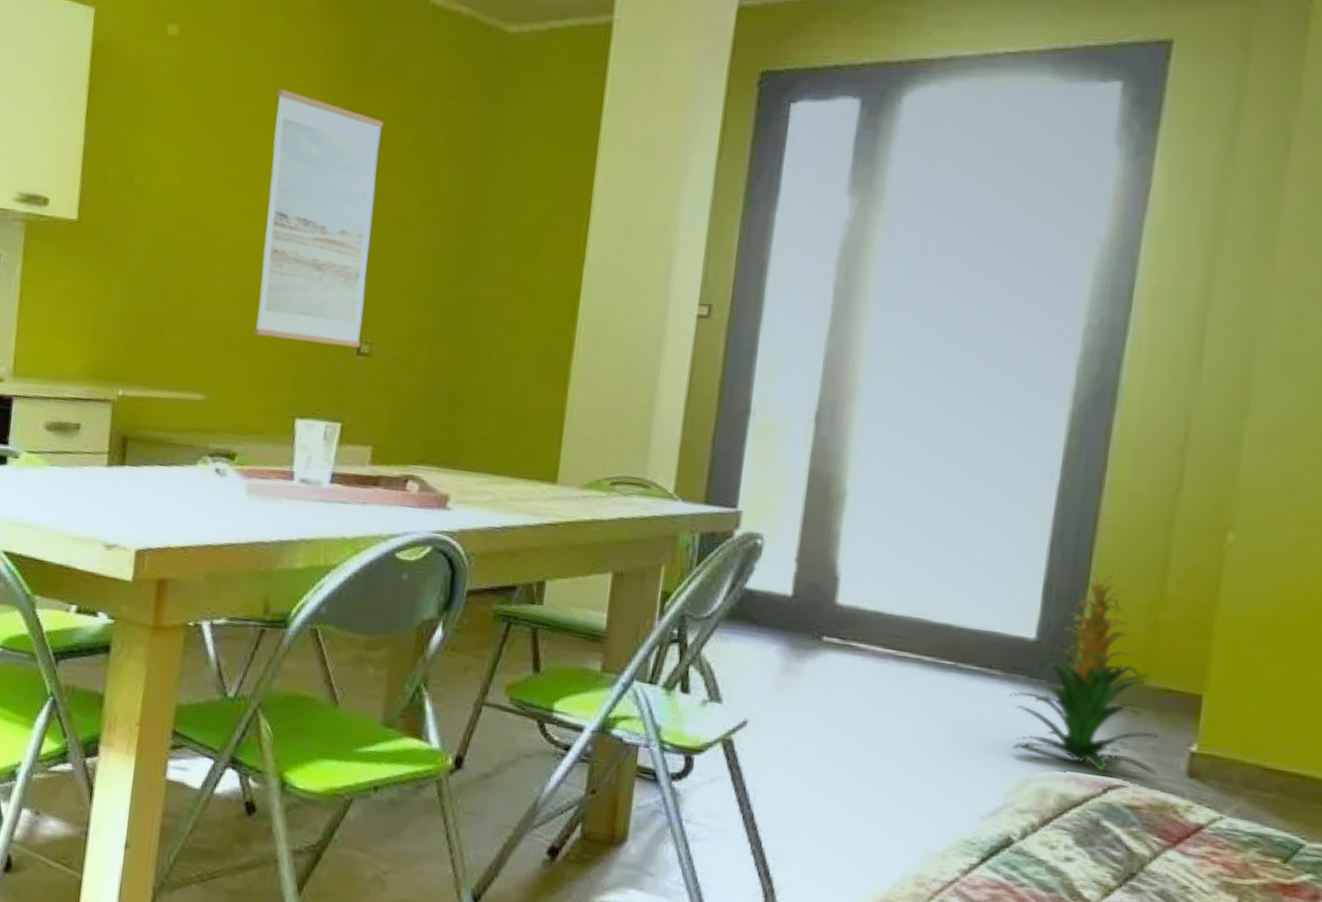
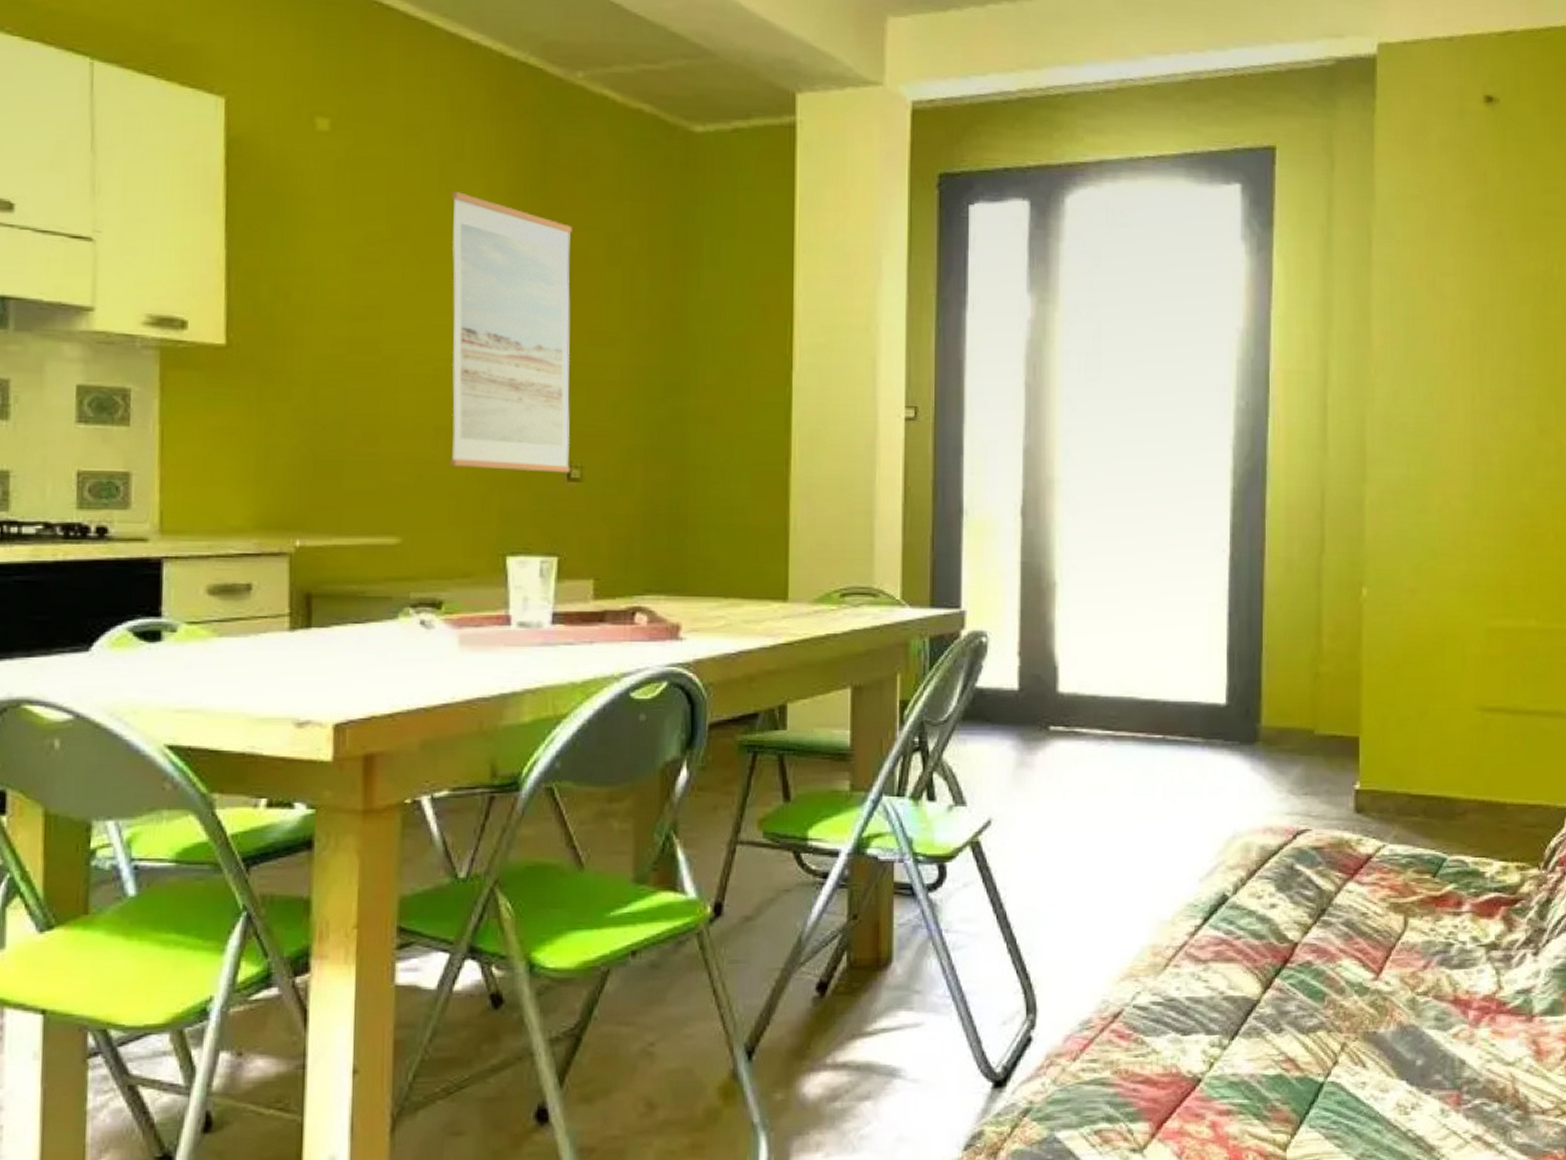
indoor plant: present [1010,570,1159,777] -> none [1211,634,1334,819]

